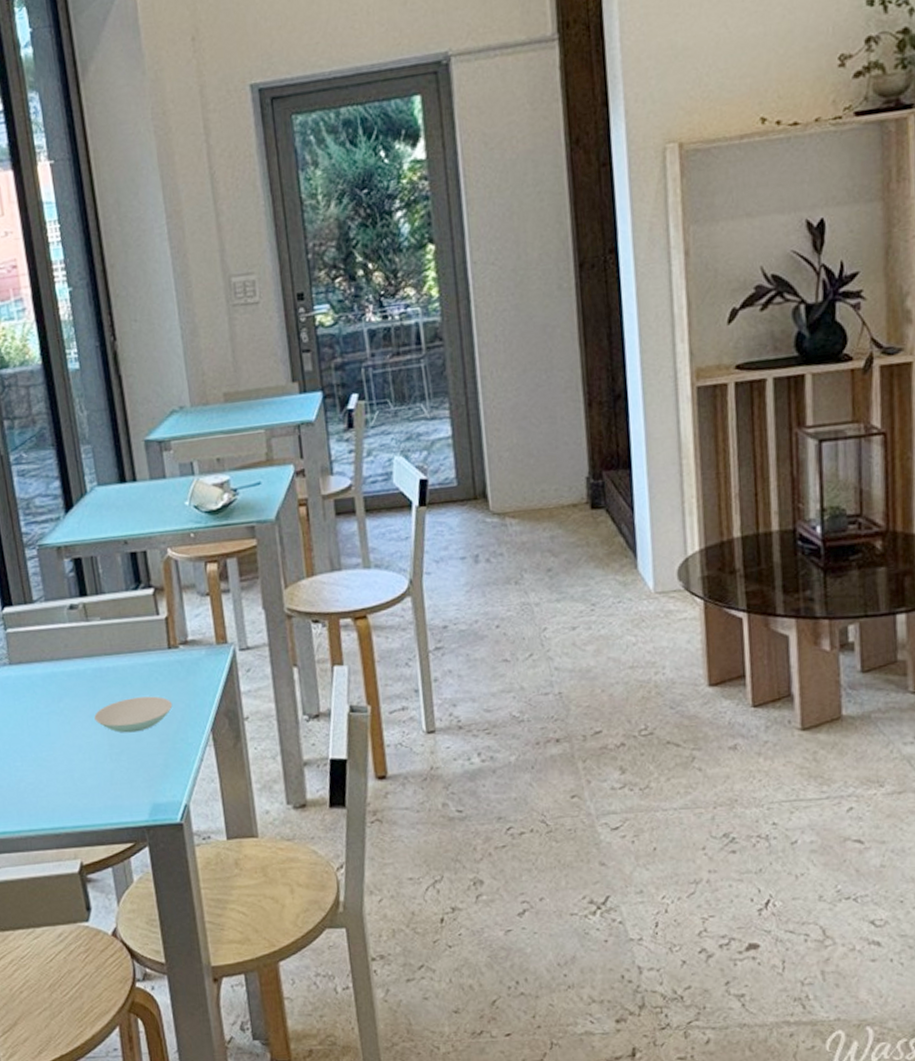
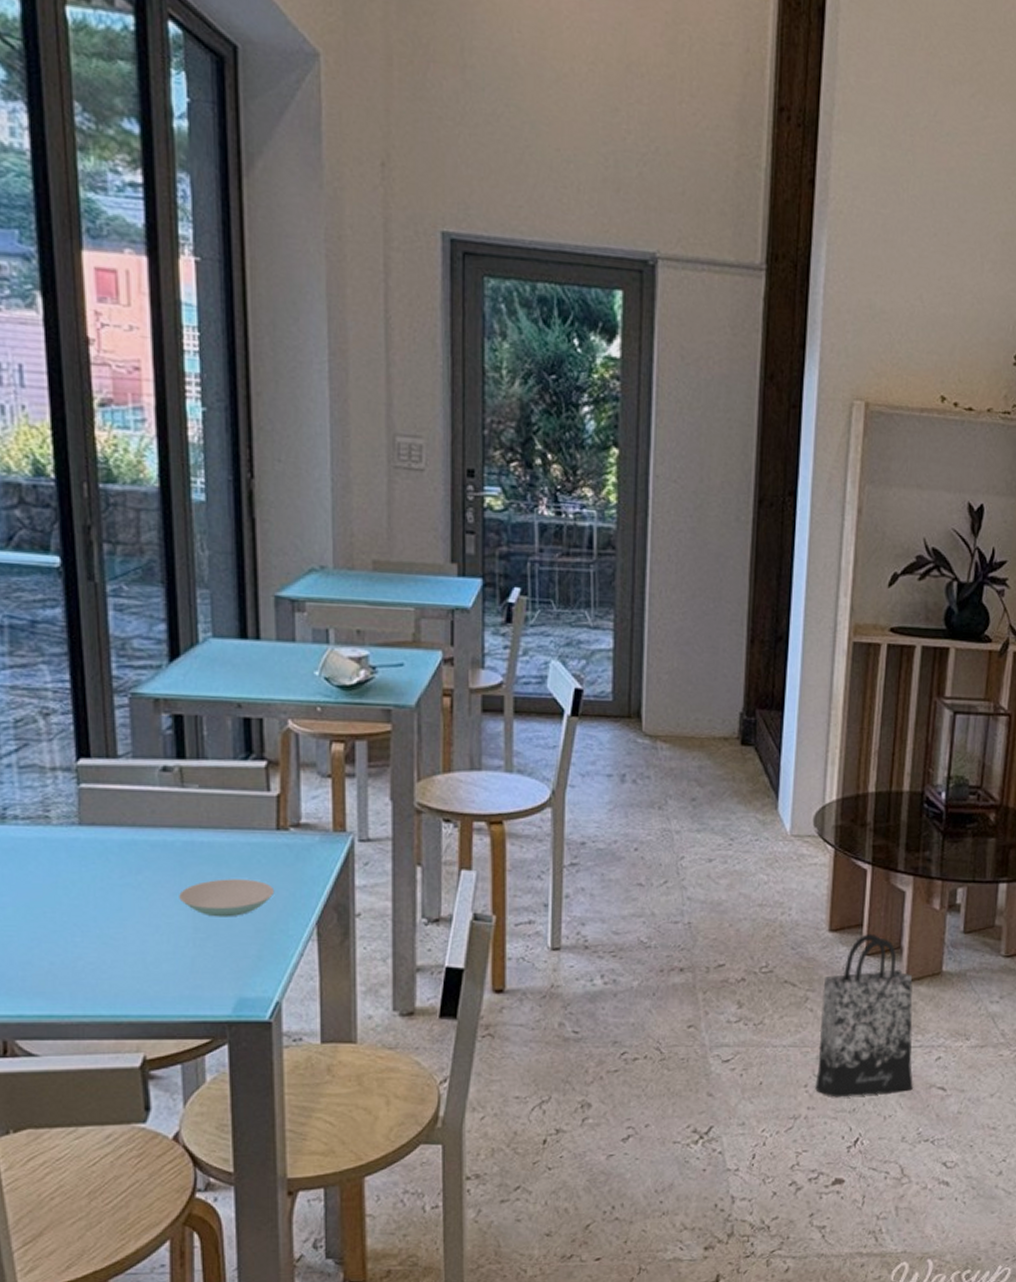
shopping bag: none [709,684,826,859] -> present [815,934,914,1098]

